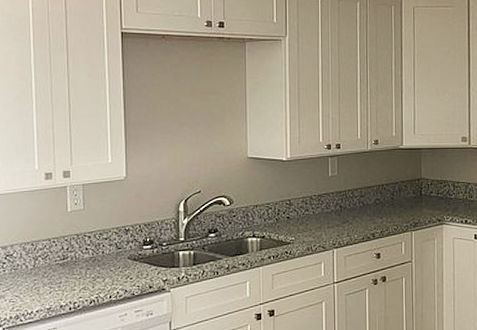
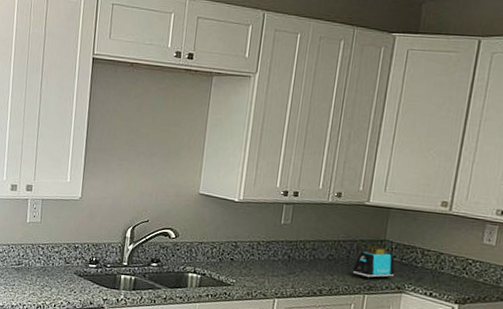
toaster: none [398,185,434,217] -> present [352,246,395,280]

